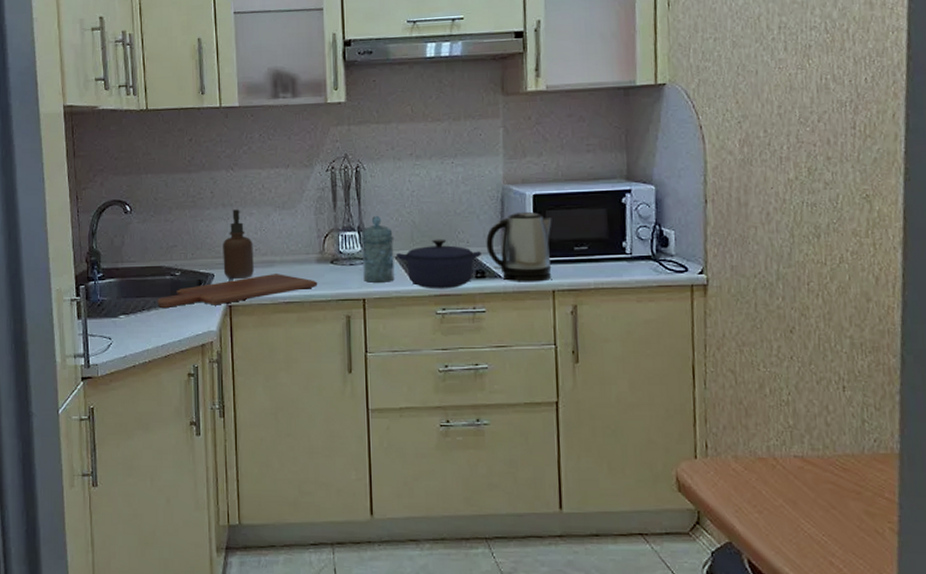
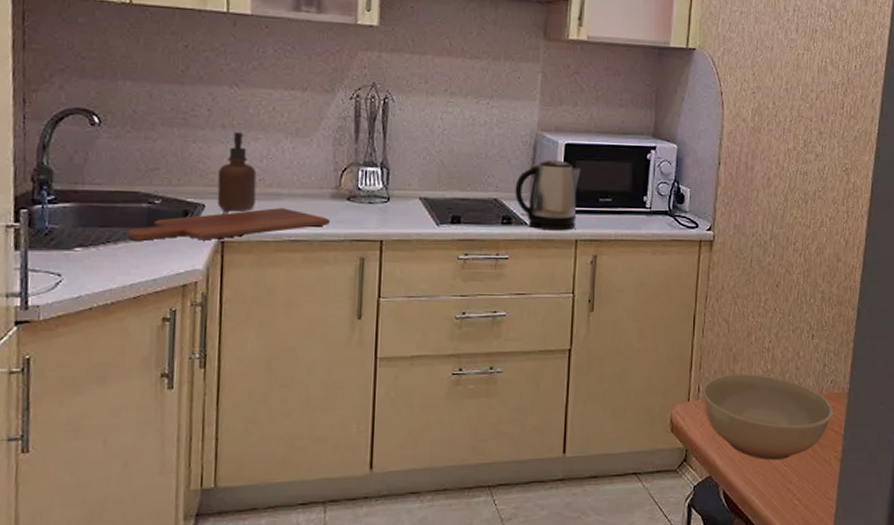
canister: present [361,215,395,283] -> none [382,151,420,224]
cooking pot: present [396,239,481,290] -> none [421,181,509,234]
bowl: none [710,429,882,529] -> present [702,373,834,461]

